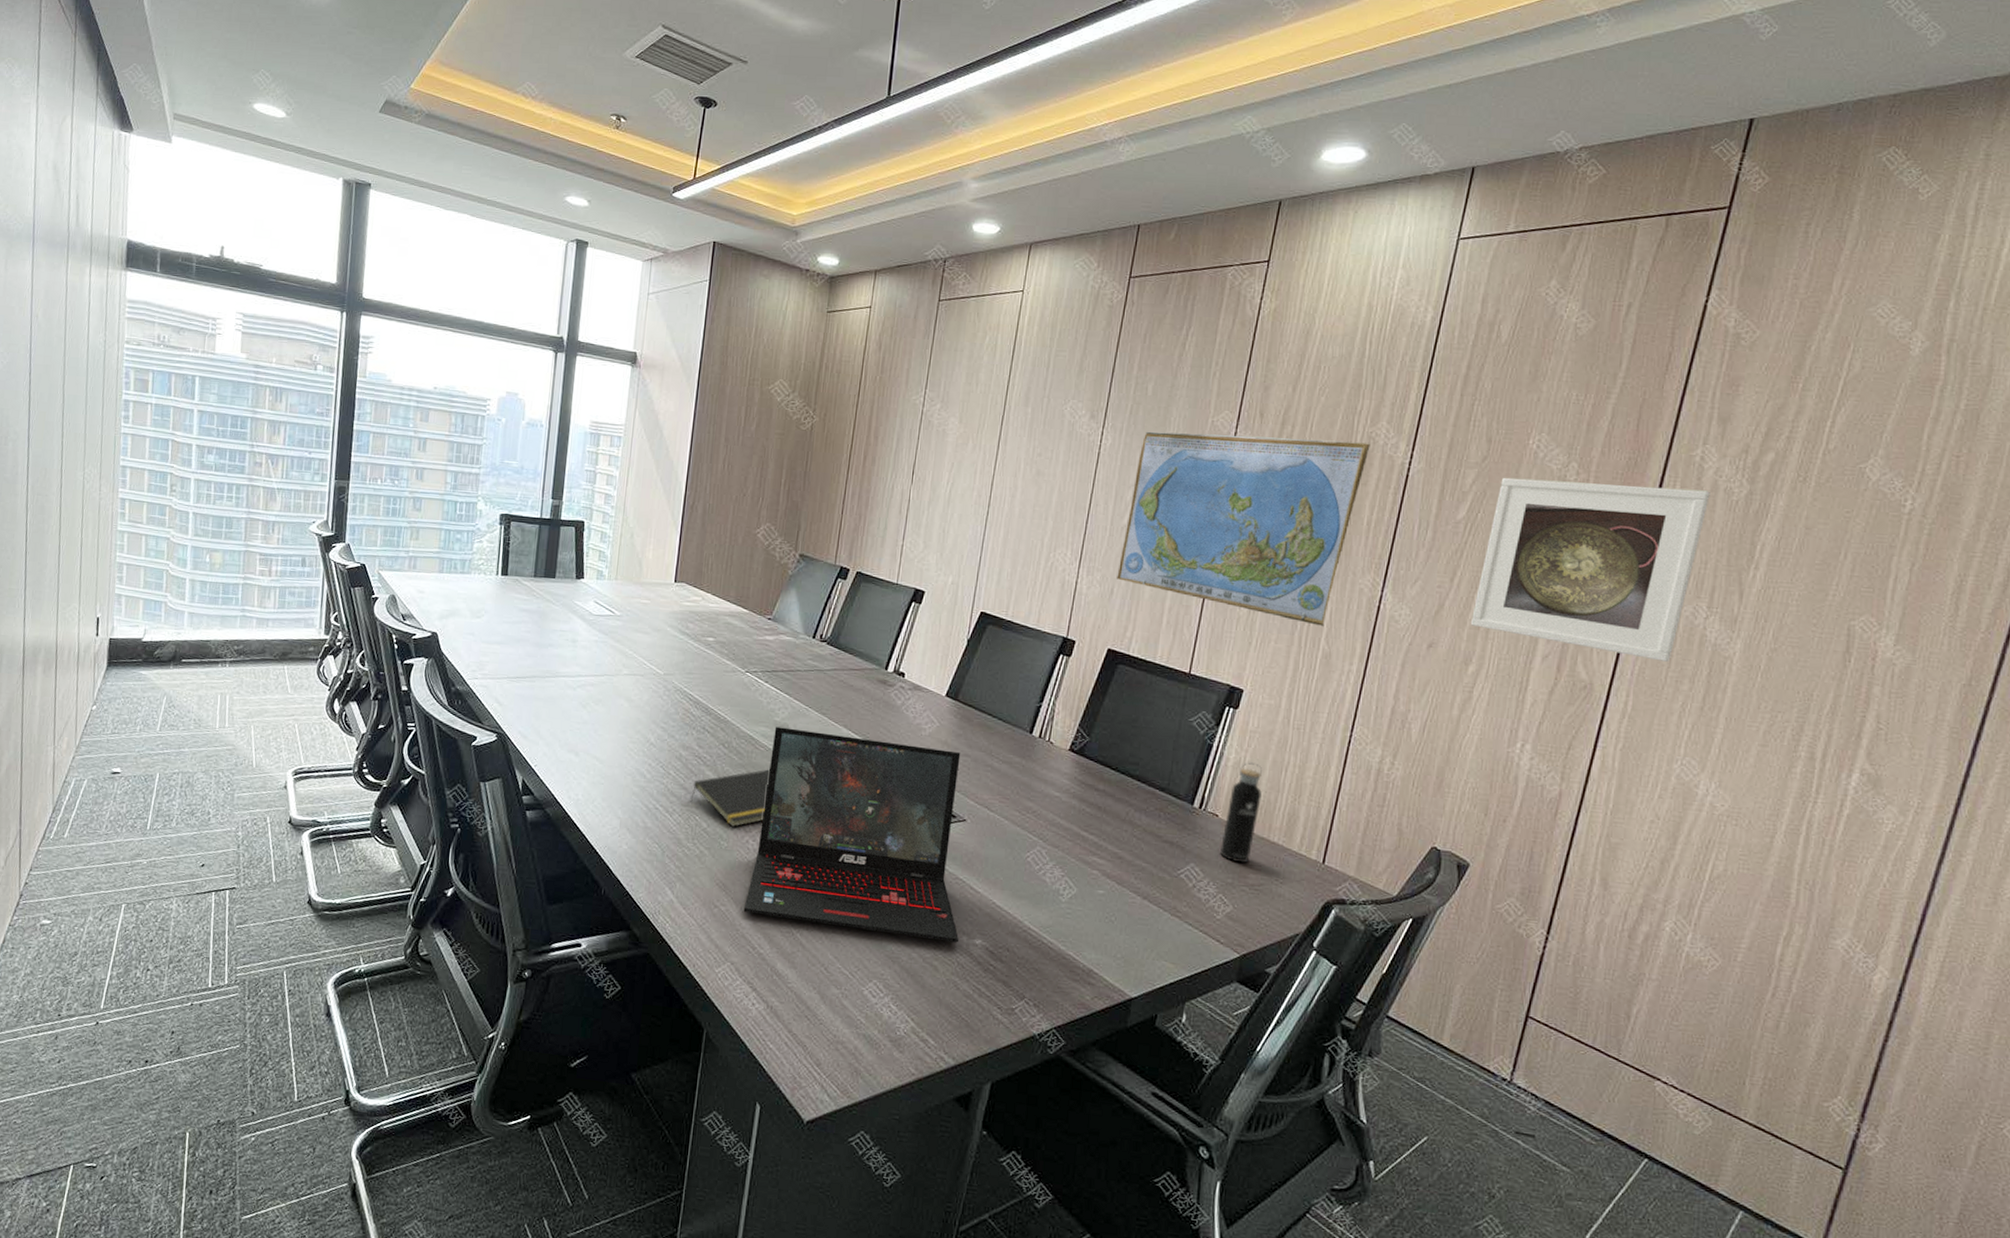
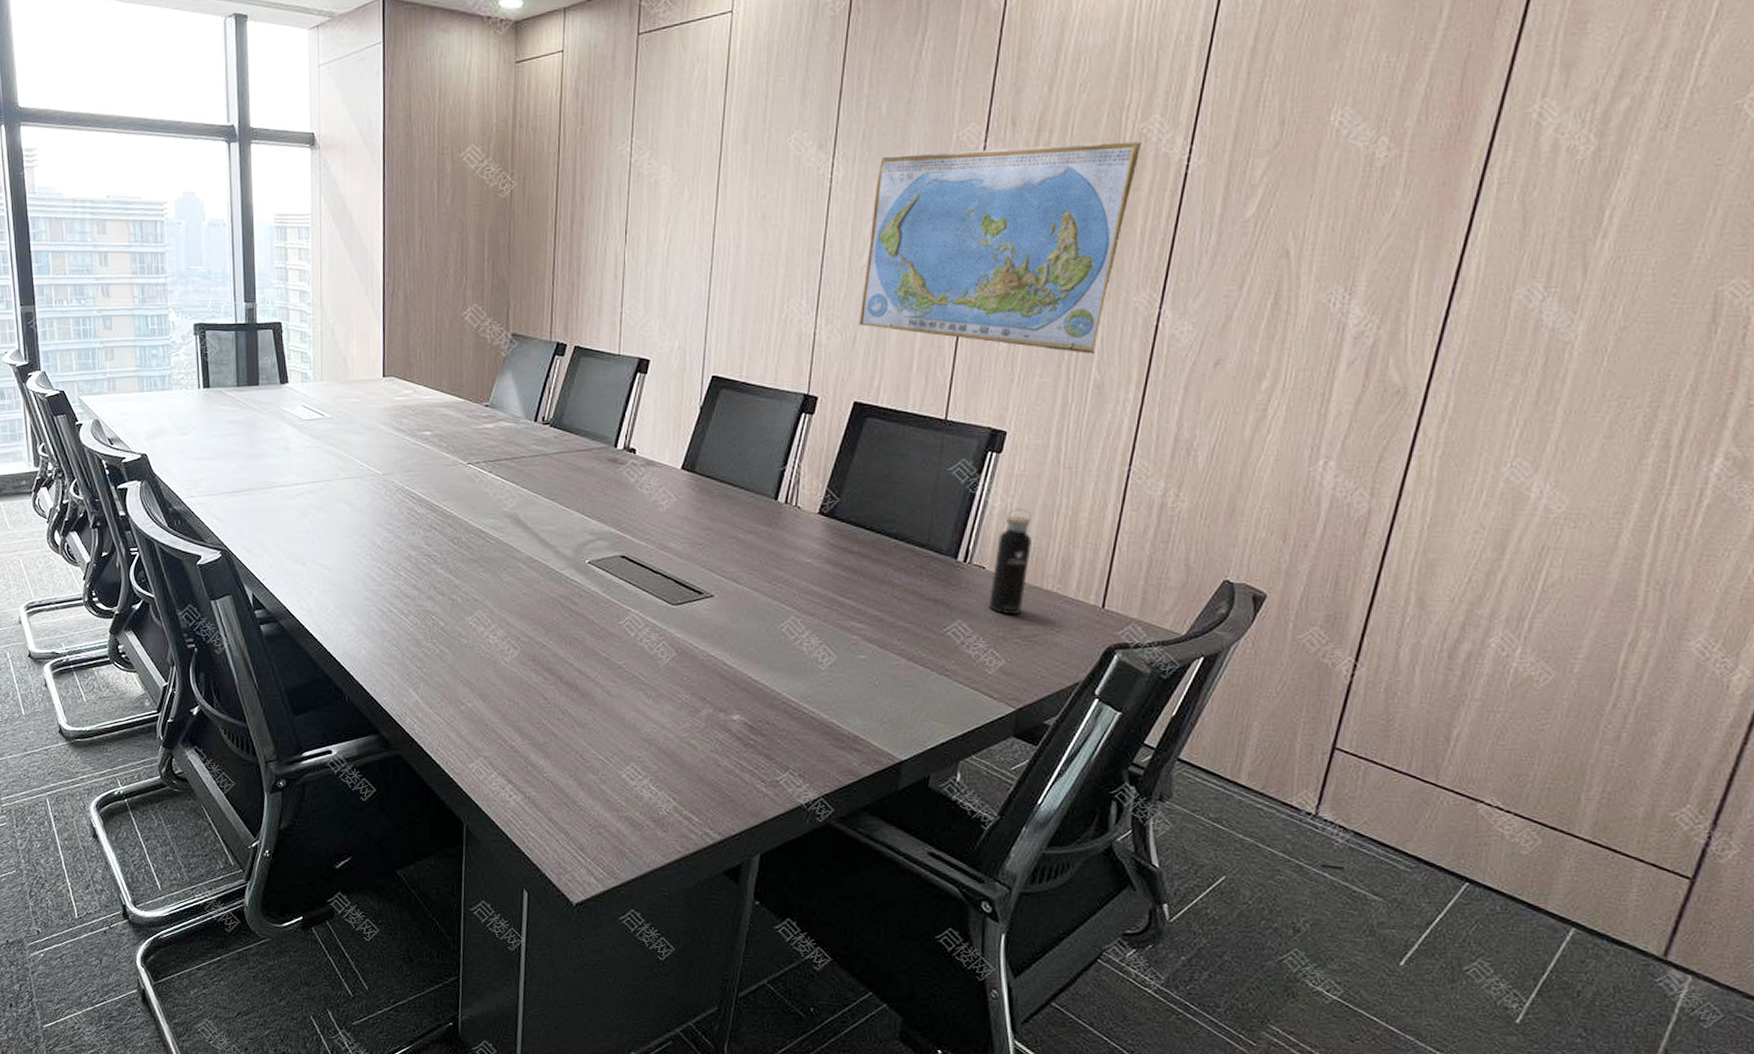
notepad: present [690,769,771,827] -> none [425,562,504,623]
laptop: present [743,726,961,943] -> none [490,517,715,720]
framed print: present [1470,477,1710,662] -> none [1263,152,1550,354]

